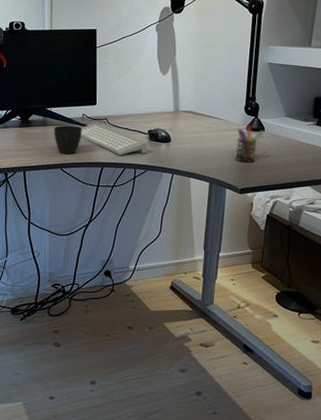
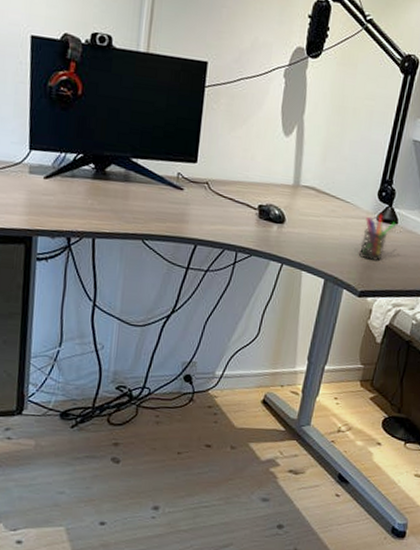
cup: present [54,125,82,154] -> none [137,183,175,224]
computer keyboard: present [81,123,148,155] -> none [172,186,256,234]

